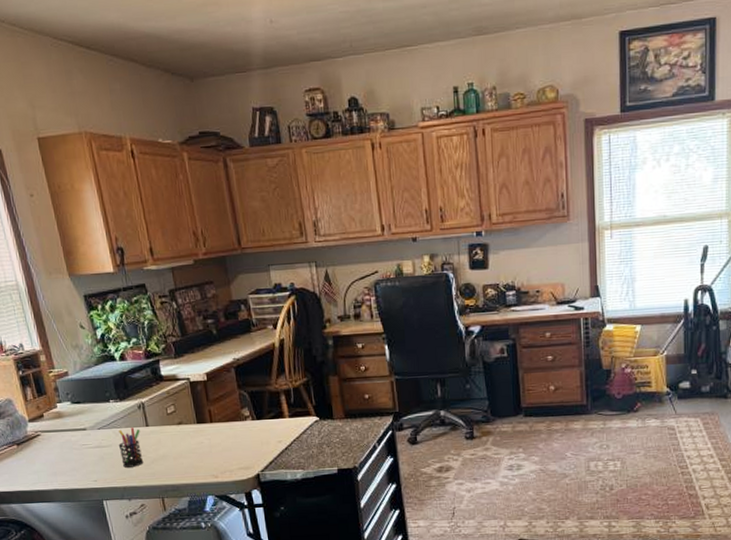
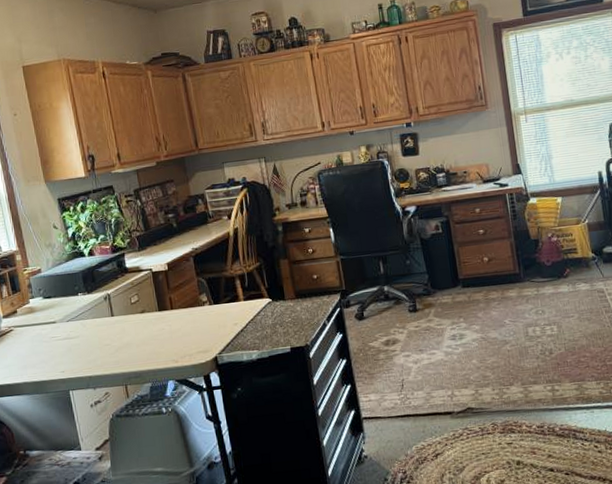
pen holder: present [118,428,144,468] -> none [85,318,109,357]

